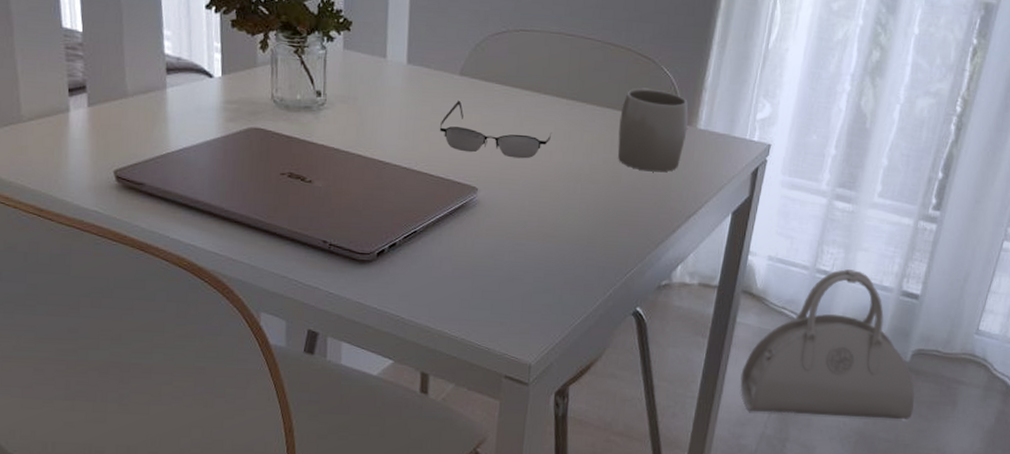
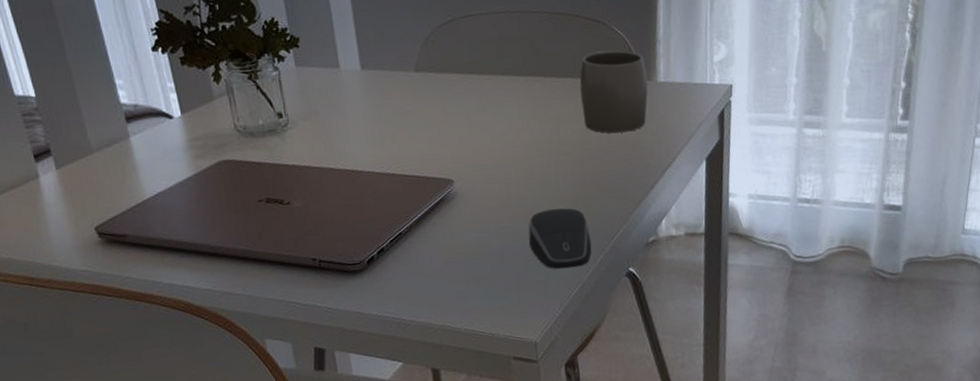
eyeglasses: present [439,100,551,159] -> none [404,96,516,147]
computer mouse: none [542,234,604,297] -> present [528,208,592,269]
handbag: present [740,269,915,419] -> none [741,193,914,349]

